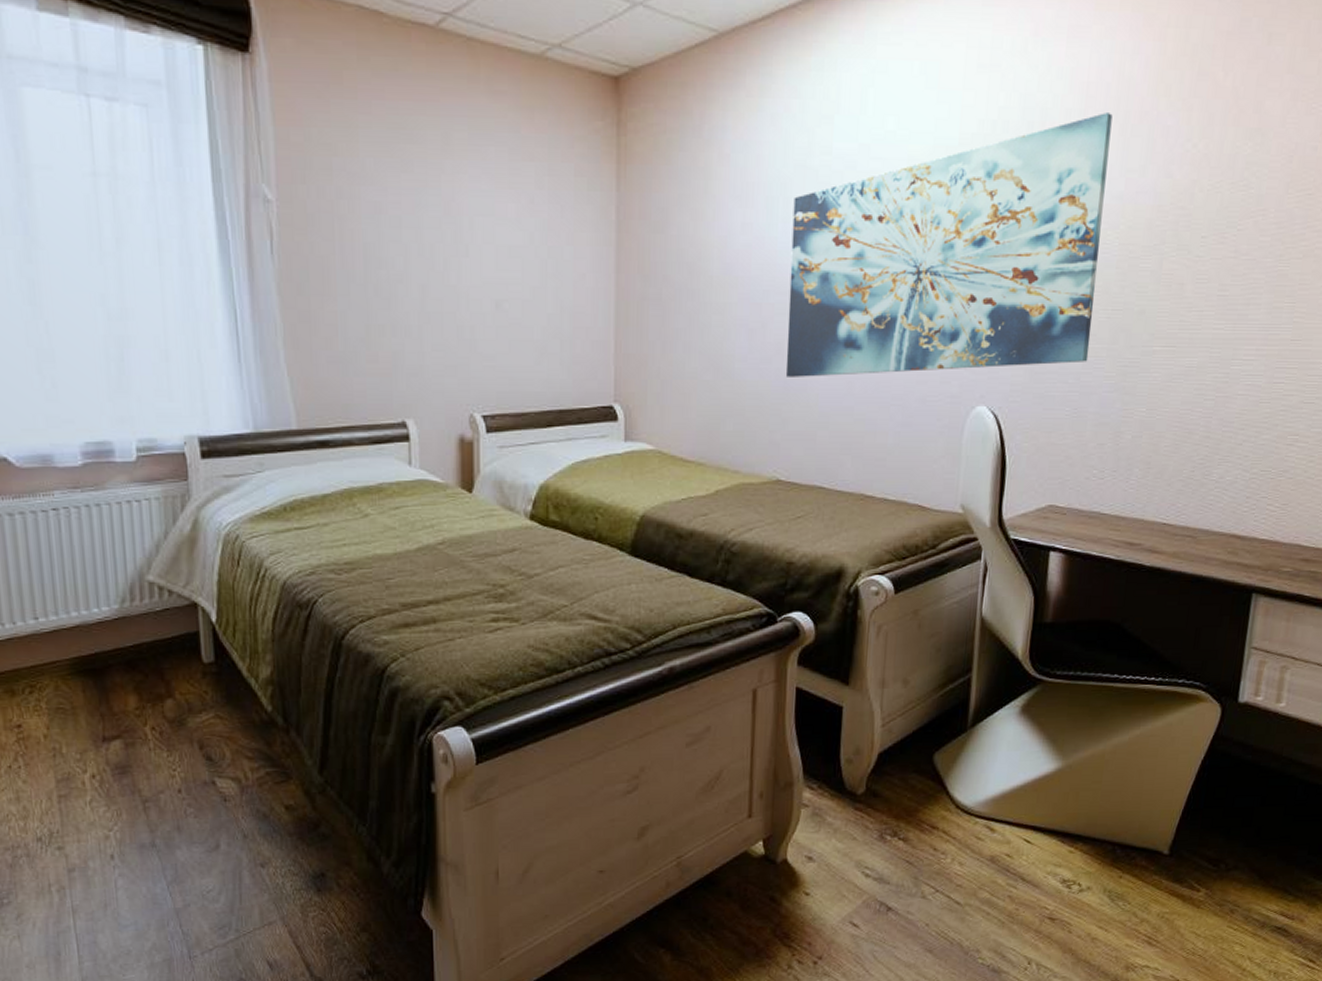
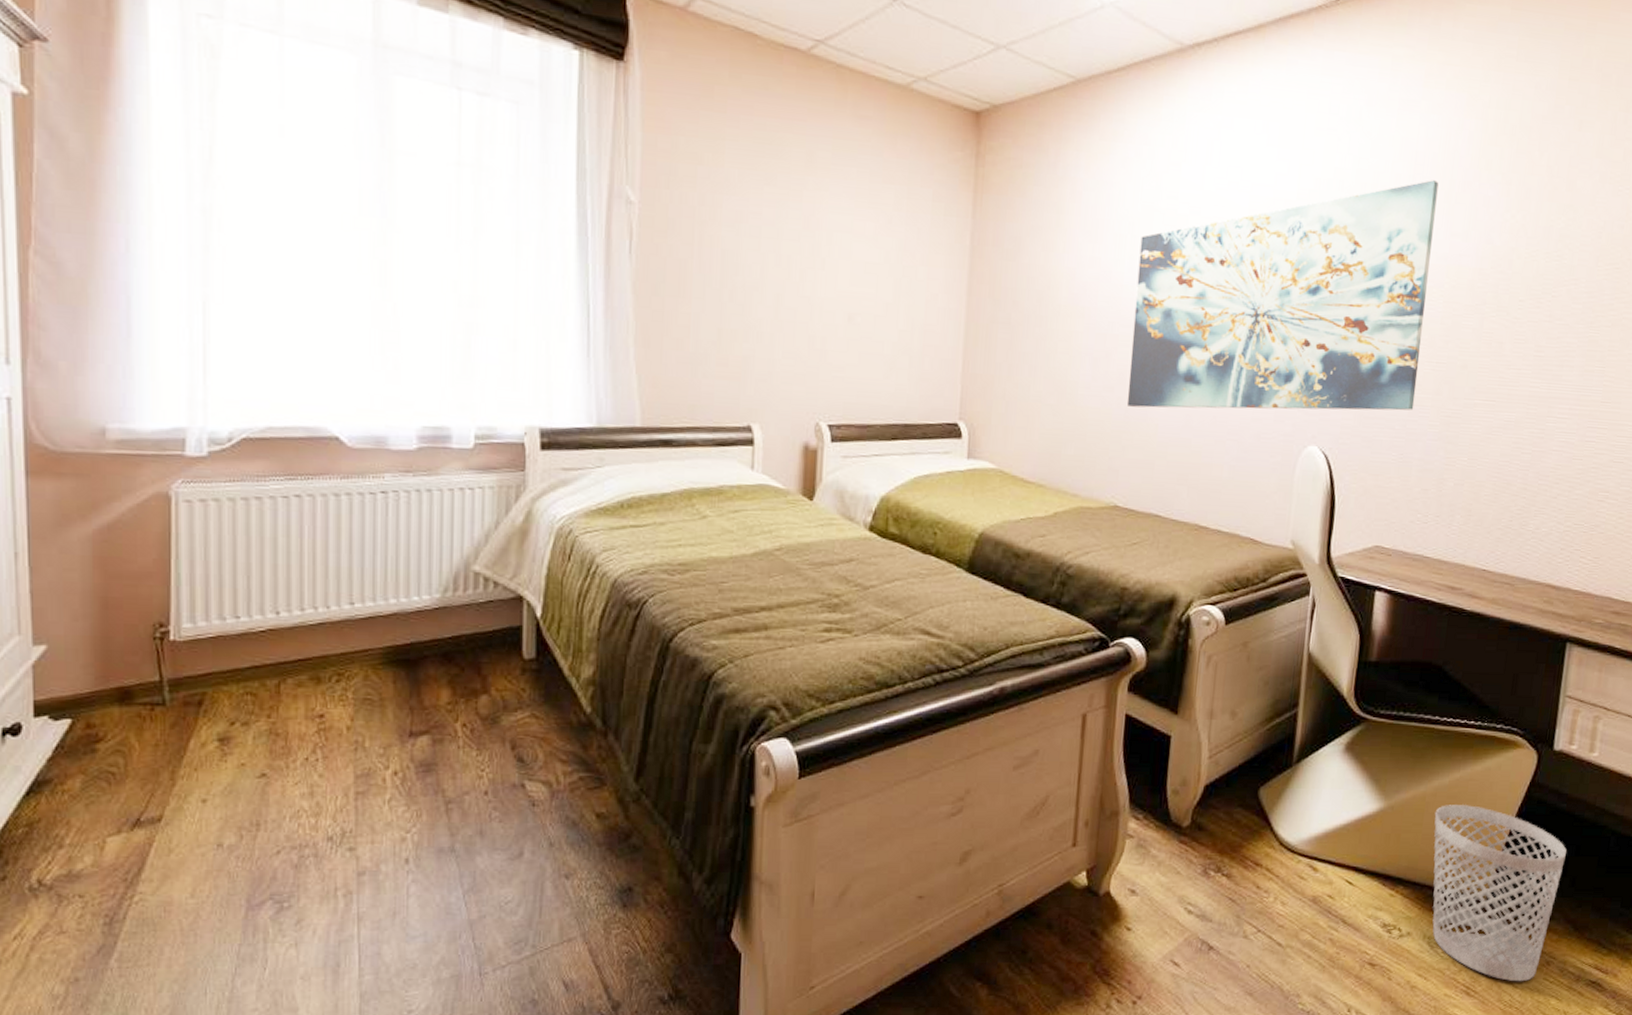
wastebasket: none [1112,761,1252,931] -> present [1432,805,1567,982]

